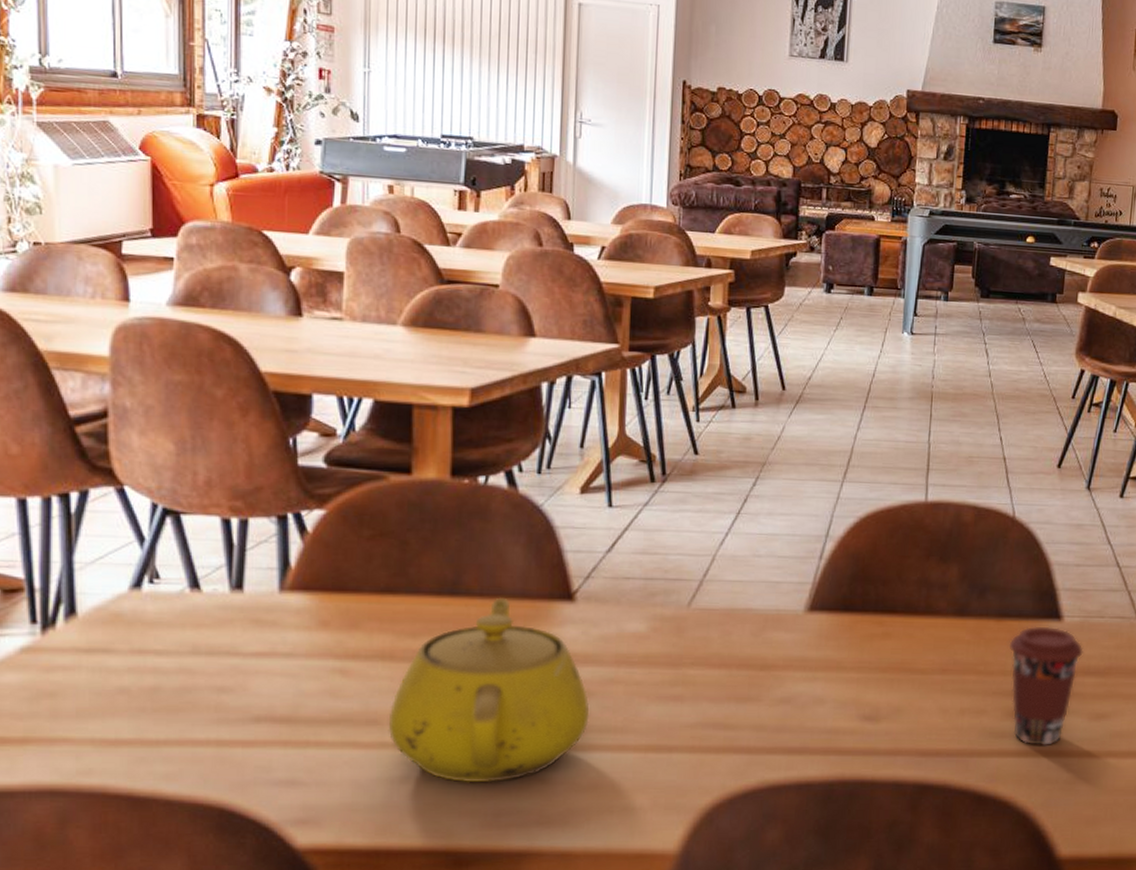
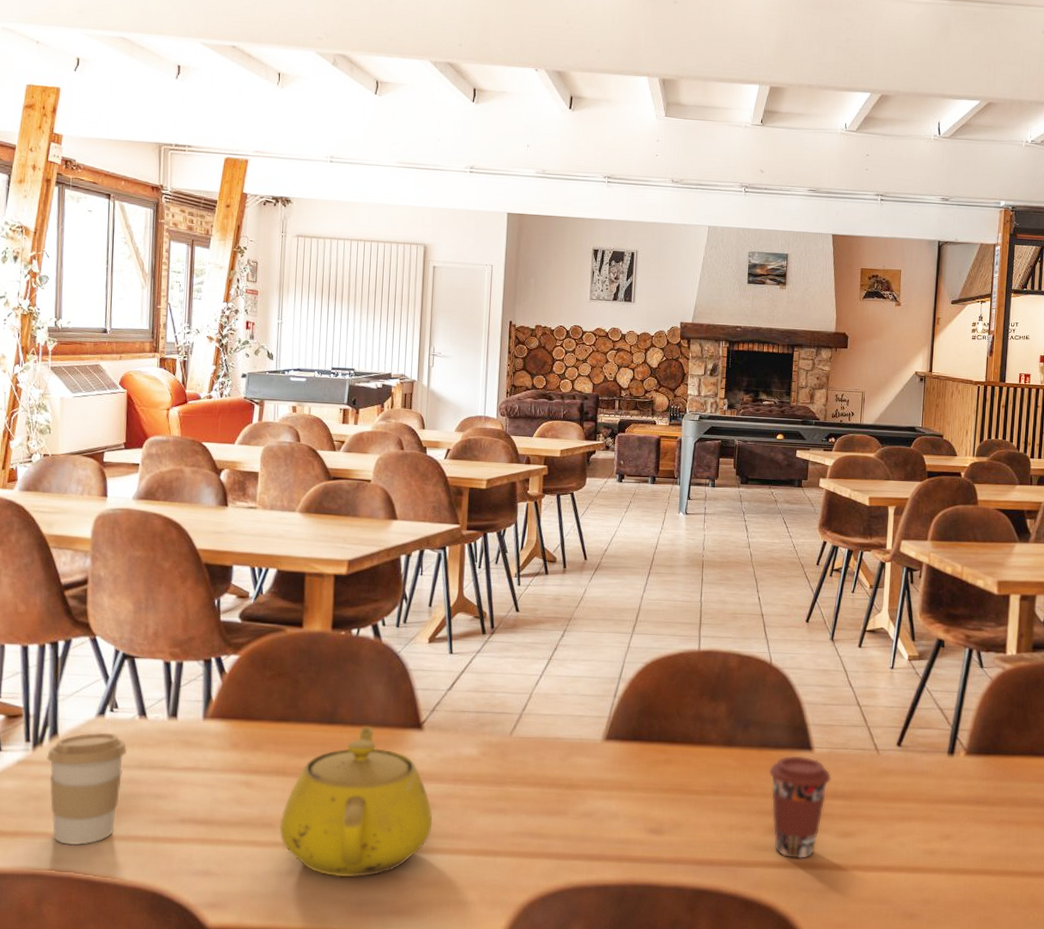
coffee cup: none [62,611,176,754] -> present [47,733,128,846]

